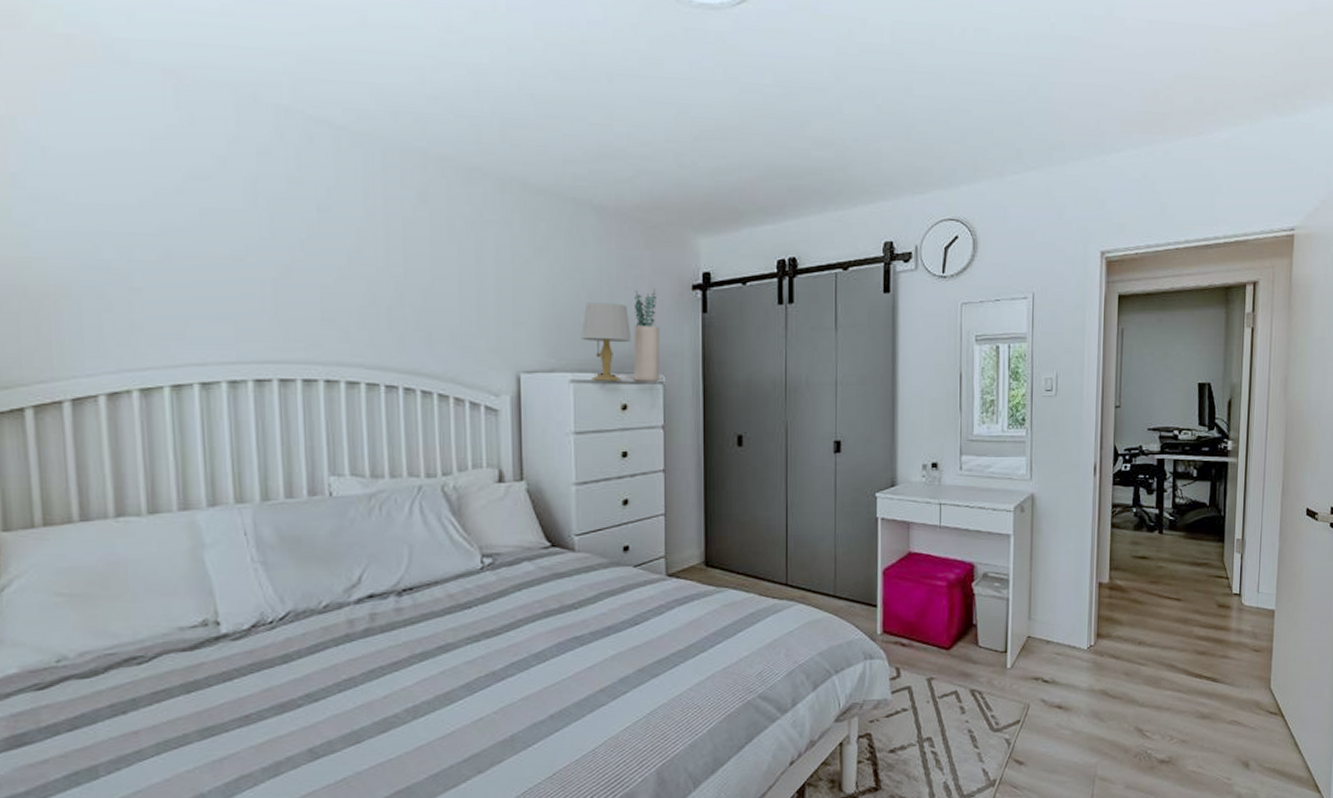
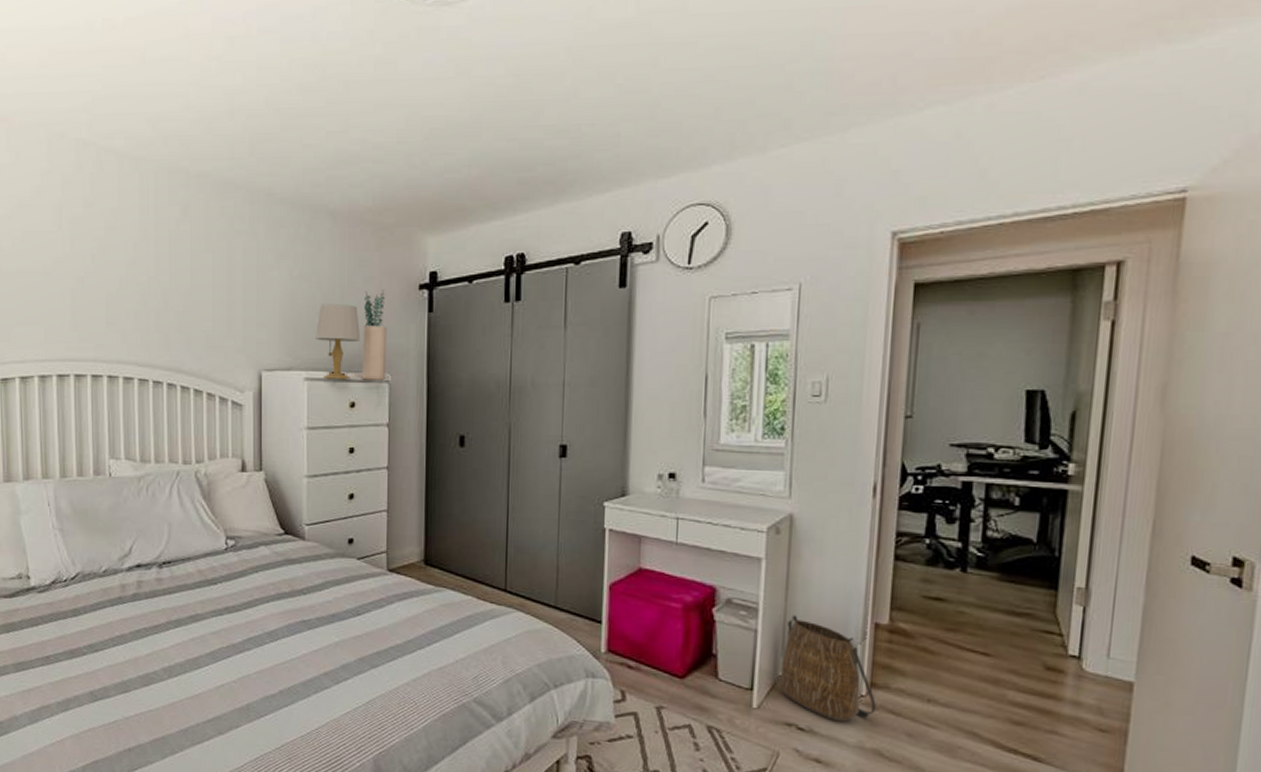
tote bag: none [1028,582,1102,671] -> present [779,615,876,722]

